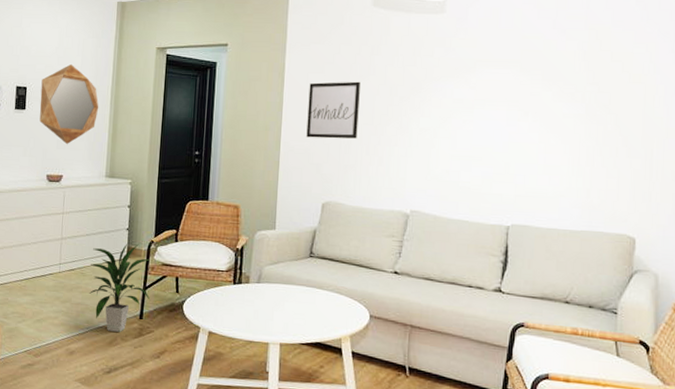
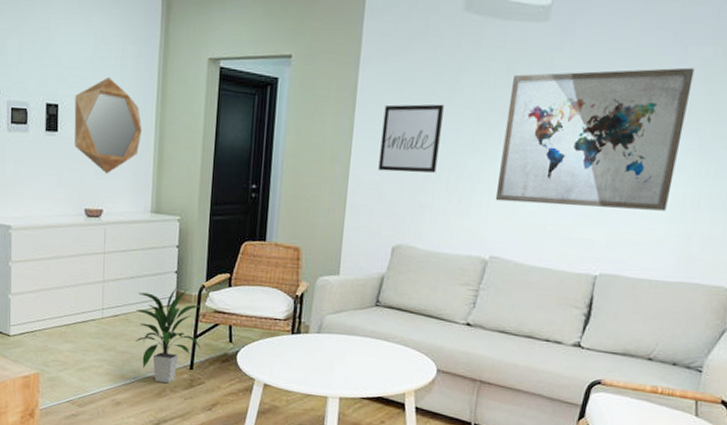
wall art: none [411,48,574,168] -> present [495,67,695,211]

